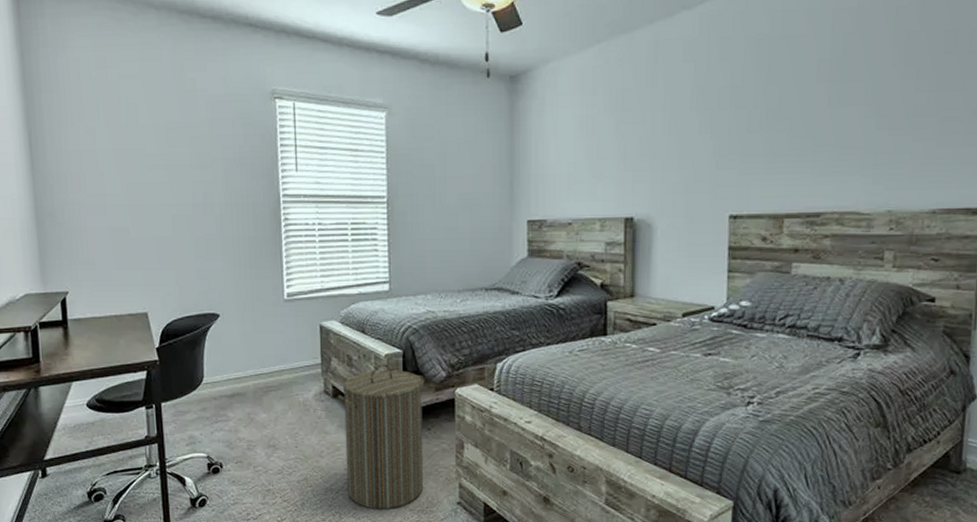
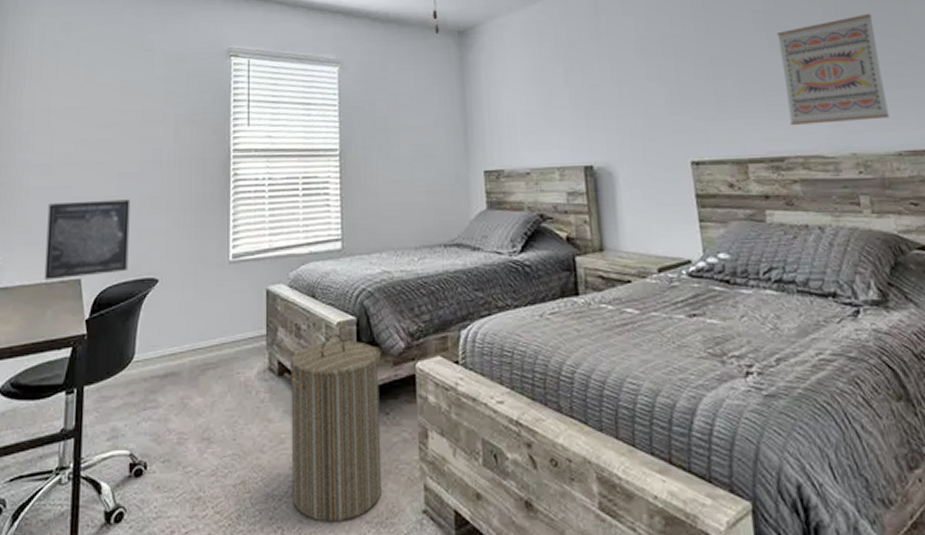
wall art: none [108,241,190,313] -> present [44,199,130,280]
wall art: none [834,66,942,181] -> present [777,14,889,125]

